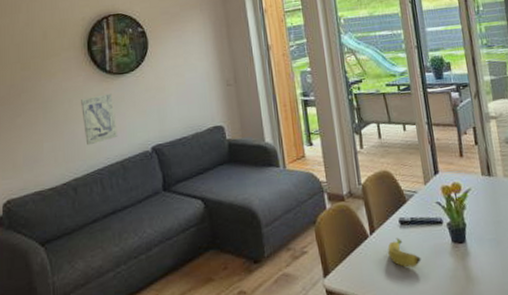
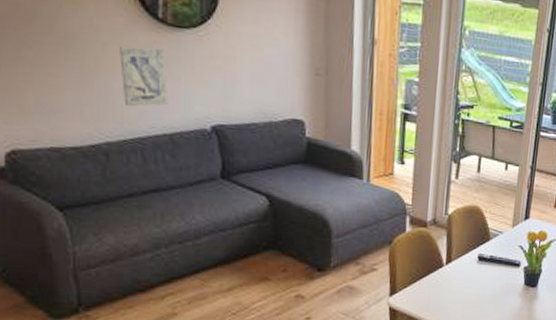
banana: present [388,237,421,268] -> none [460,272,491,301]

